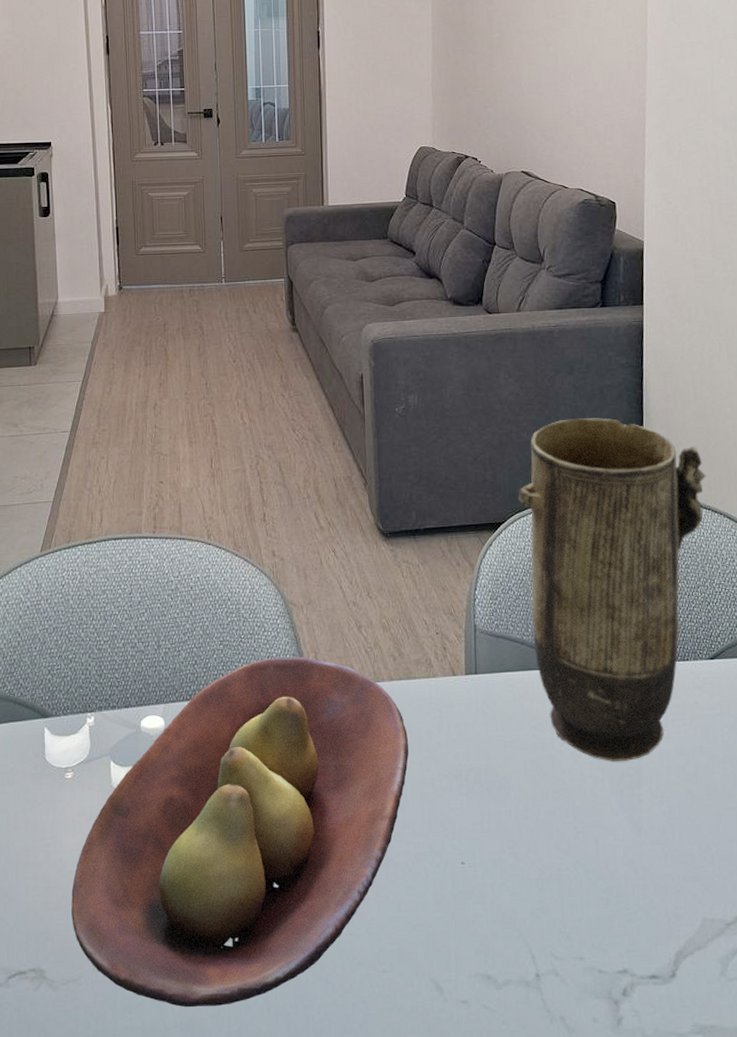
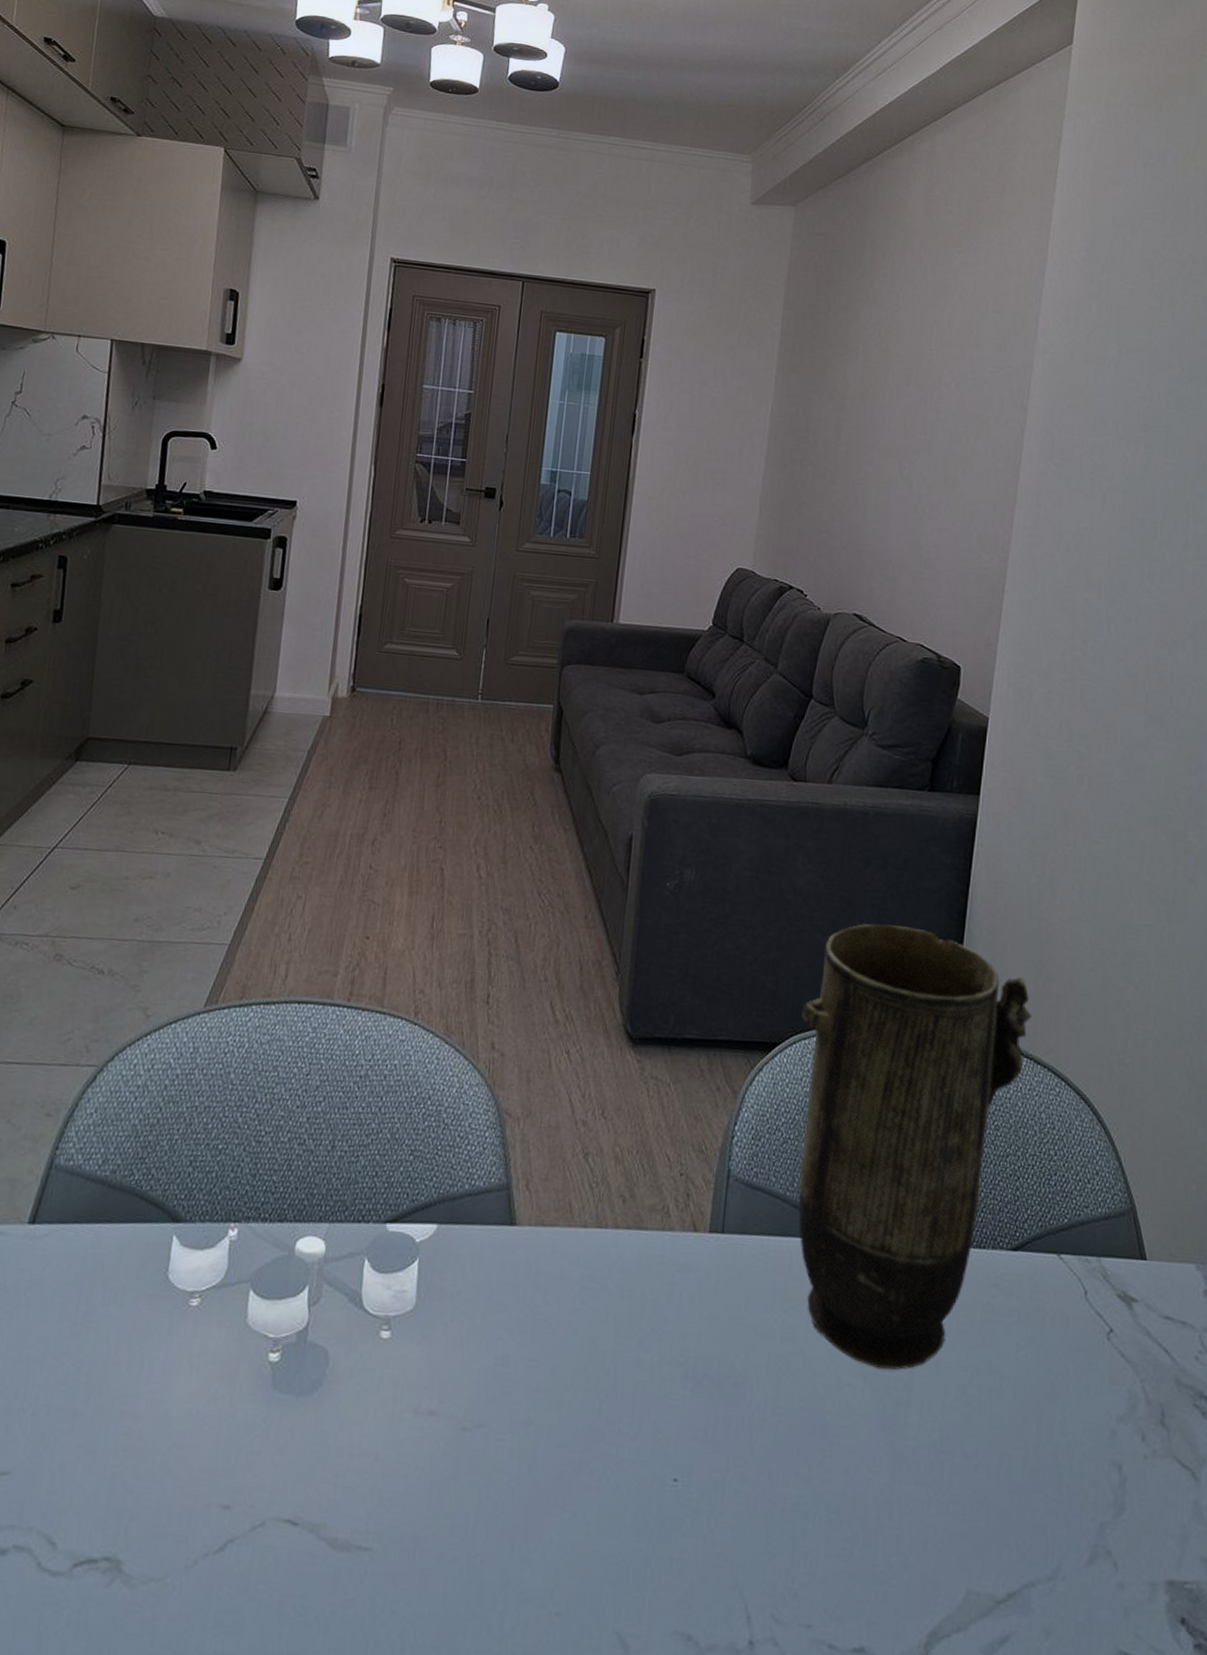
fruit bowl: present [71,656,409,1008] -> none [167,1180,628,1637]

